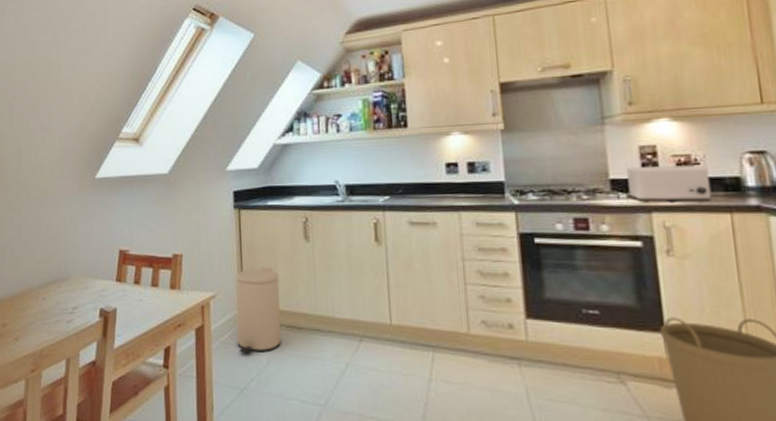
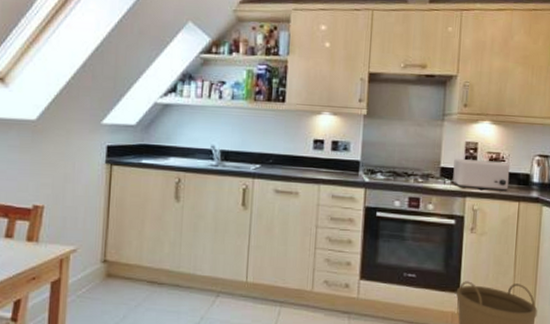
pedal bin: present [235,266,281,354] -> none [95,223,146,307]

